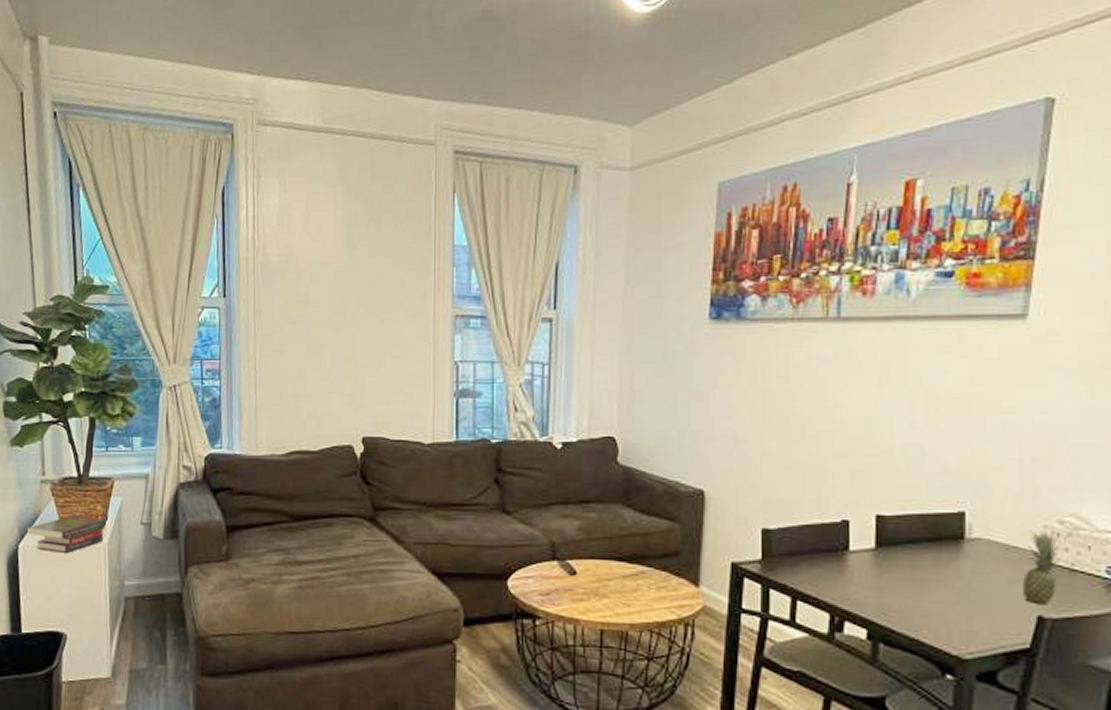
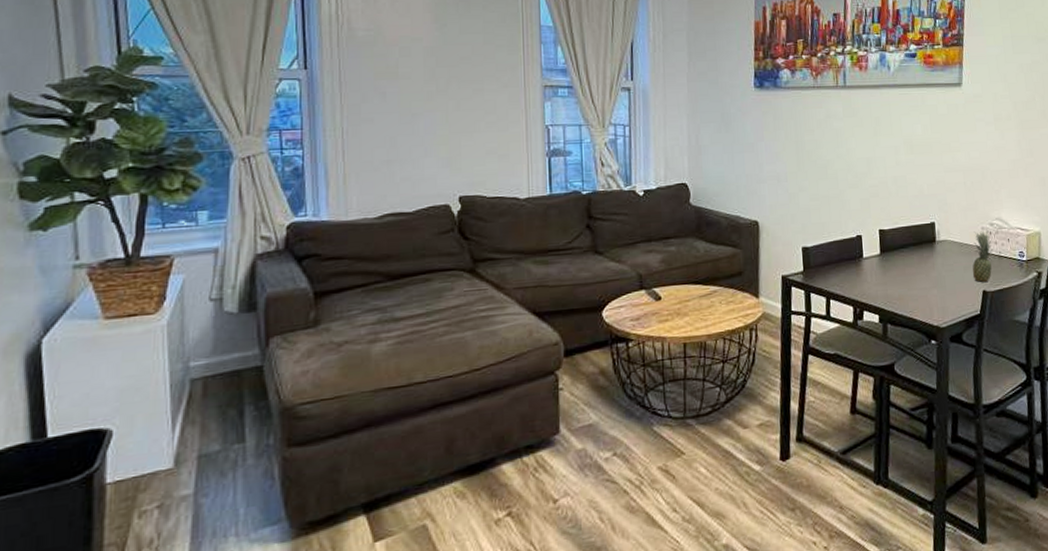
books: present [28,514,107,553] -> none [55,298,166,342]

